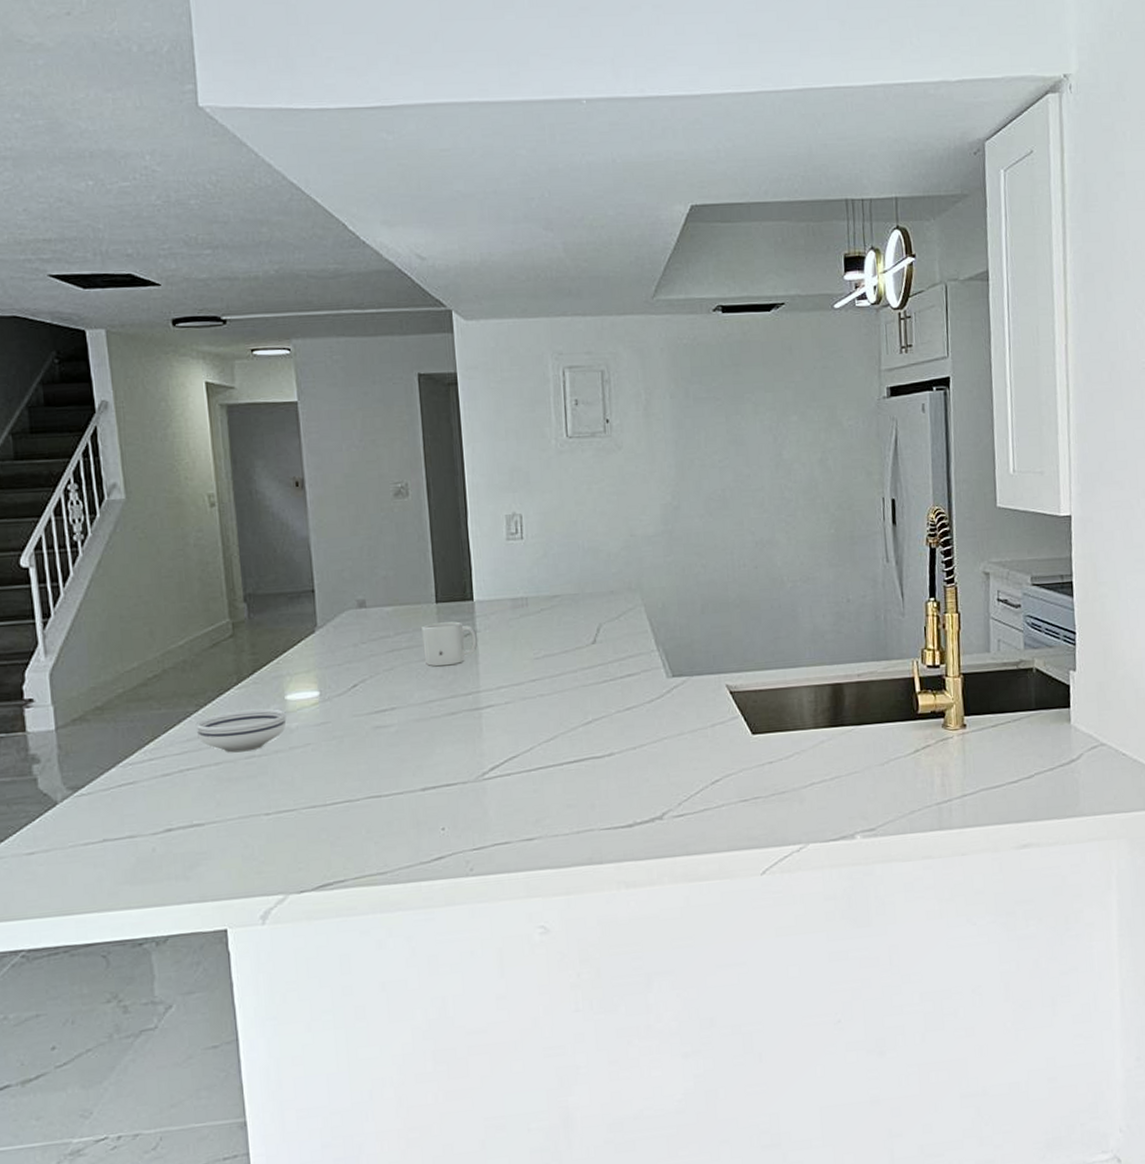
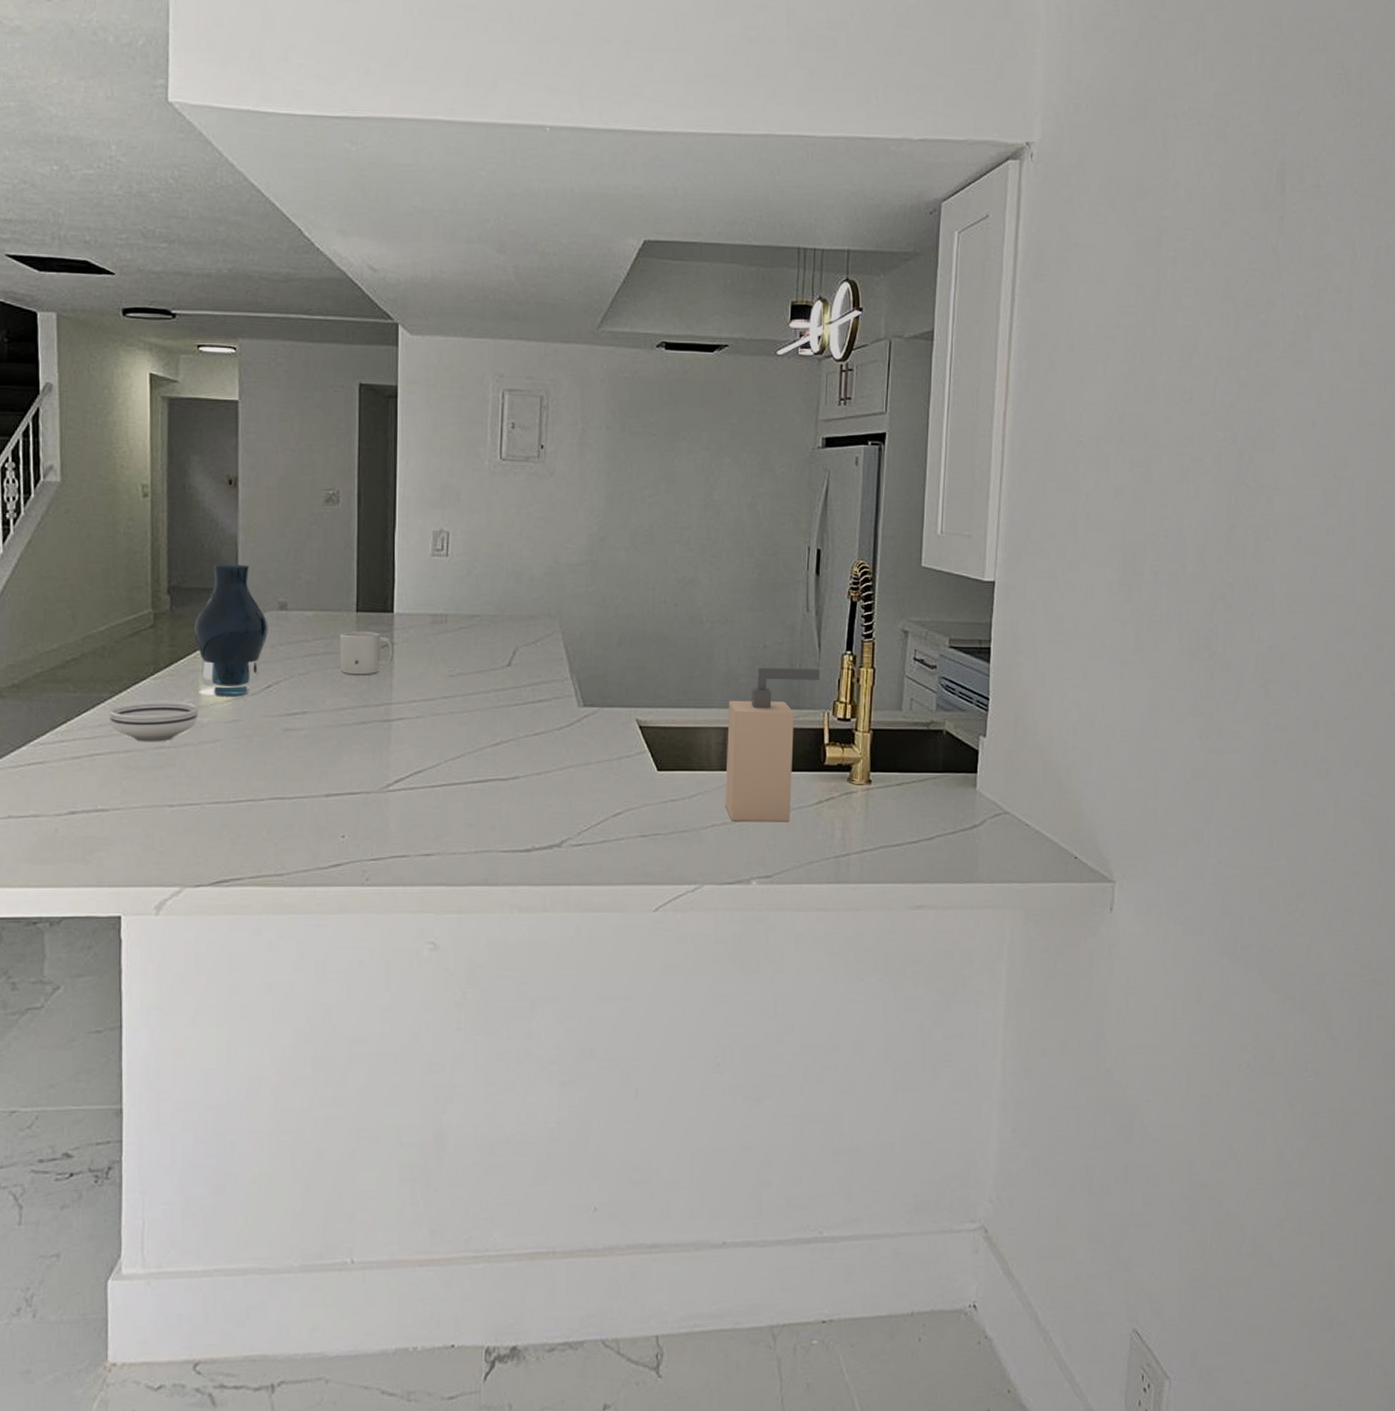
vase: none [272,565,349,701] -> present [193,564,268,697]
soap dispenser: none [817,617,906,778] -> present [725,667,820,822]

